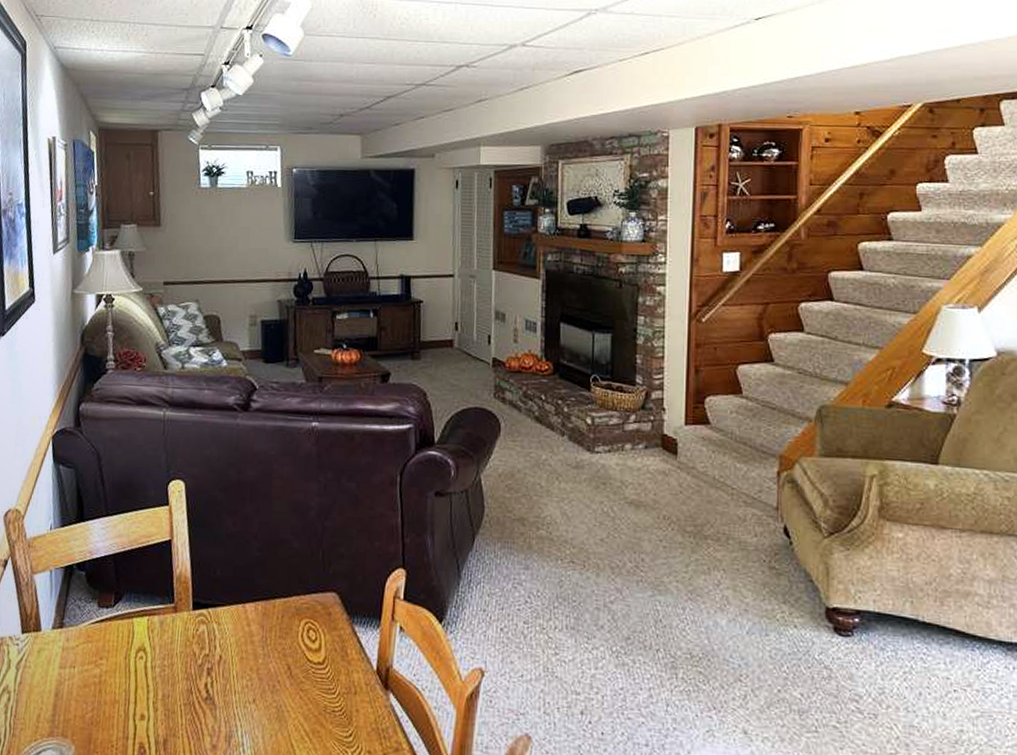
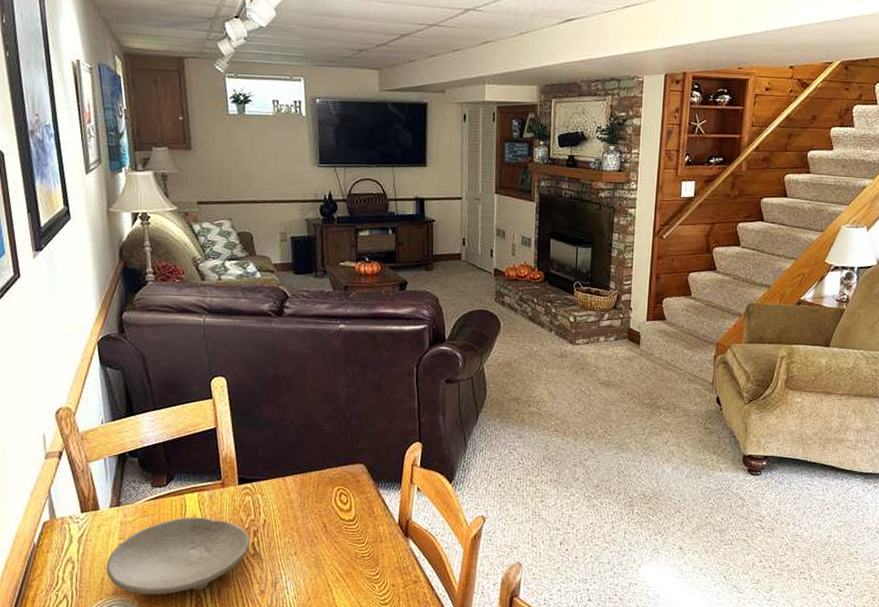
bowl: none [43,646,203,741] -> present [106,517,250,595]

